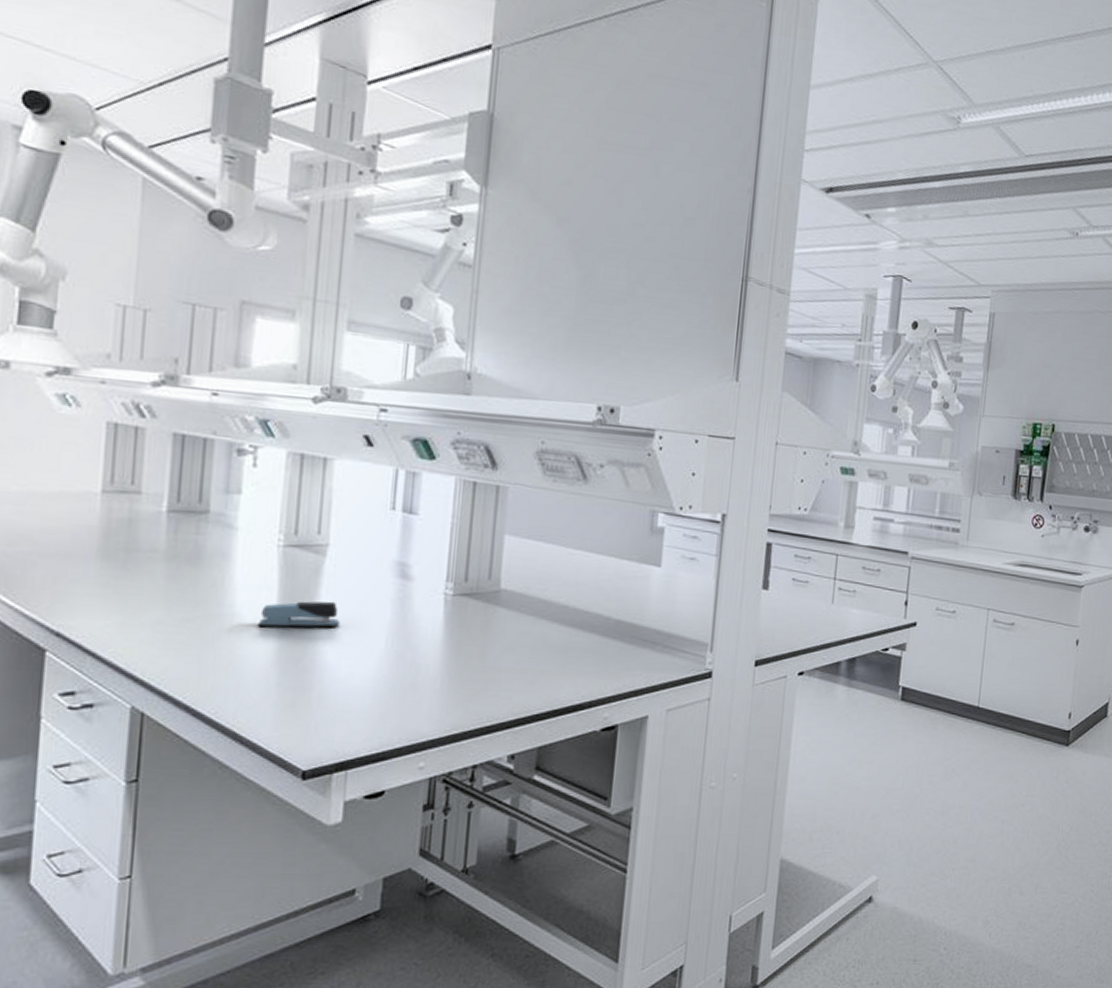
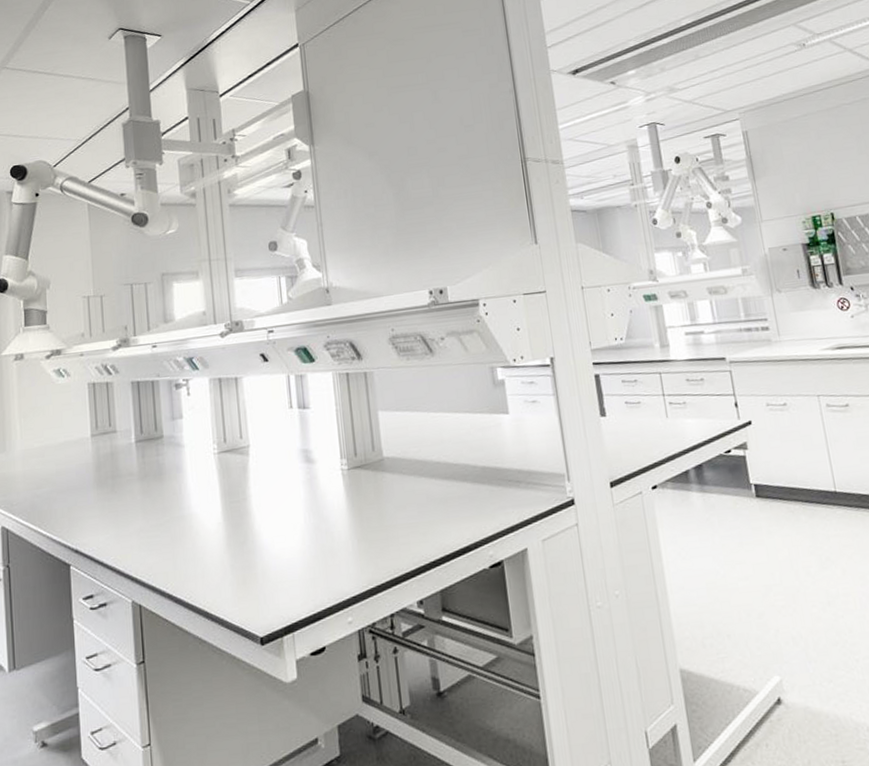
stapler: present [257,601,340,628] -> none [209,491,268,522]

